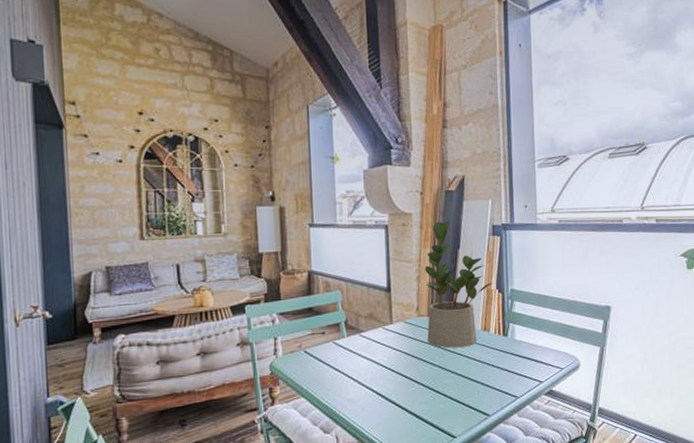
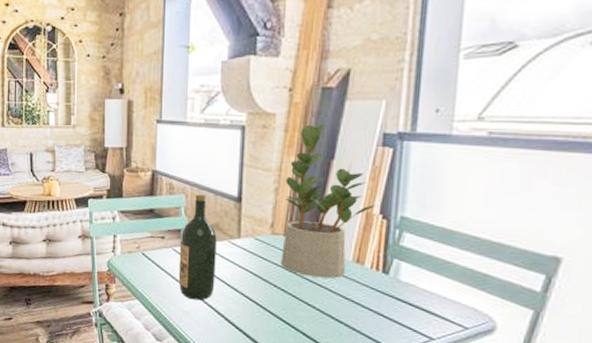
wine bottle: none [339,288,374,387] -> present [178,194,217,301]

